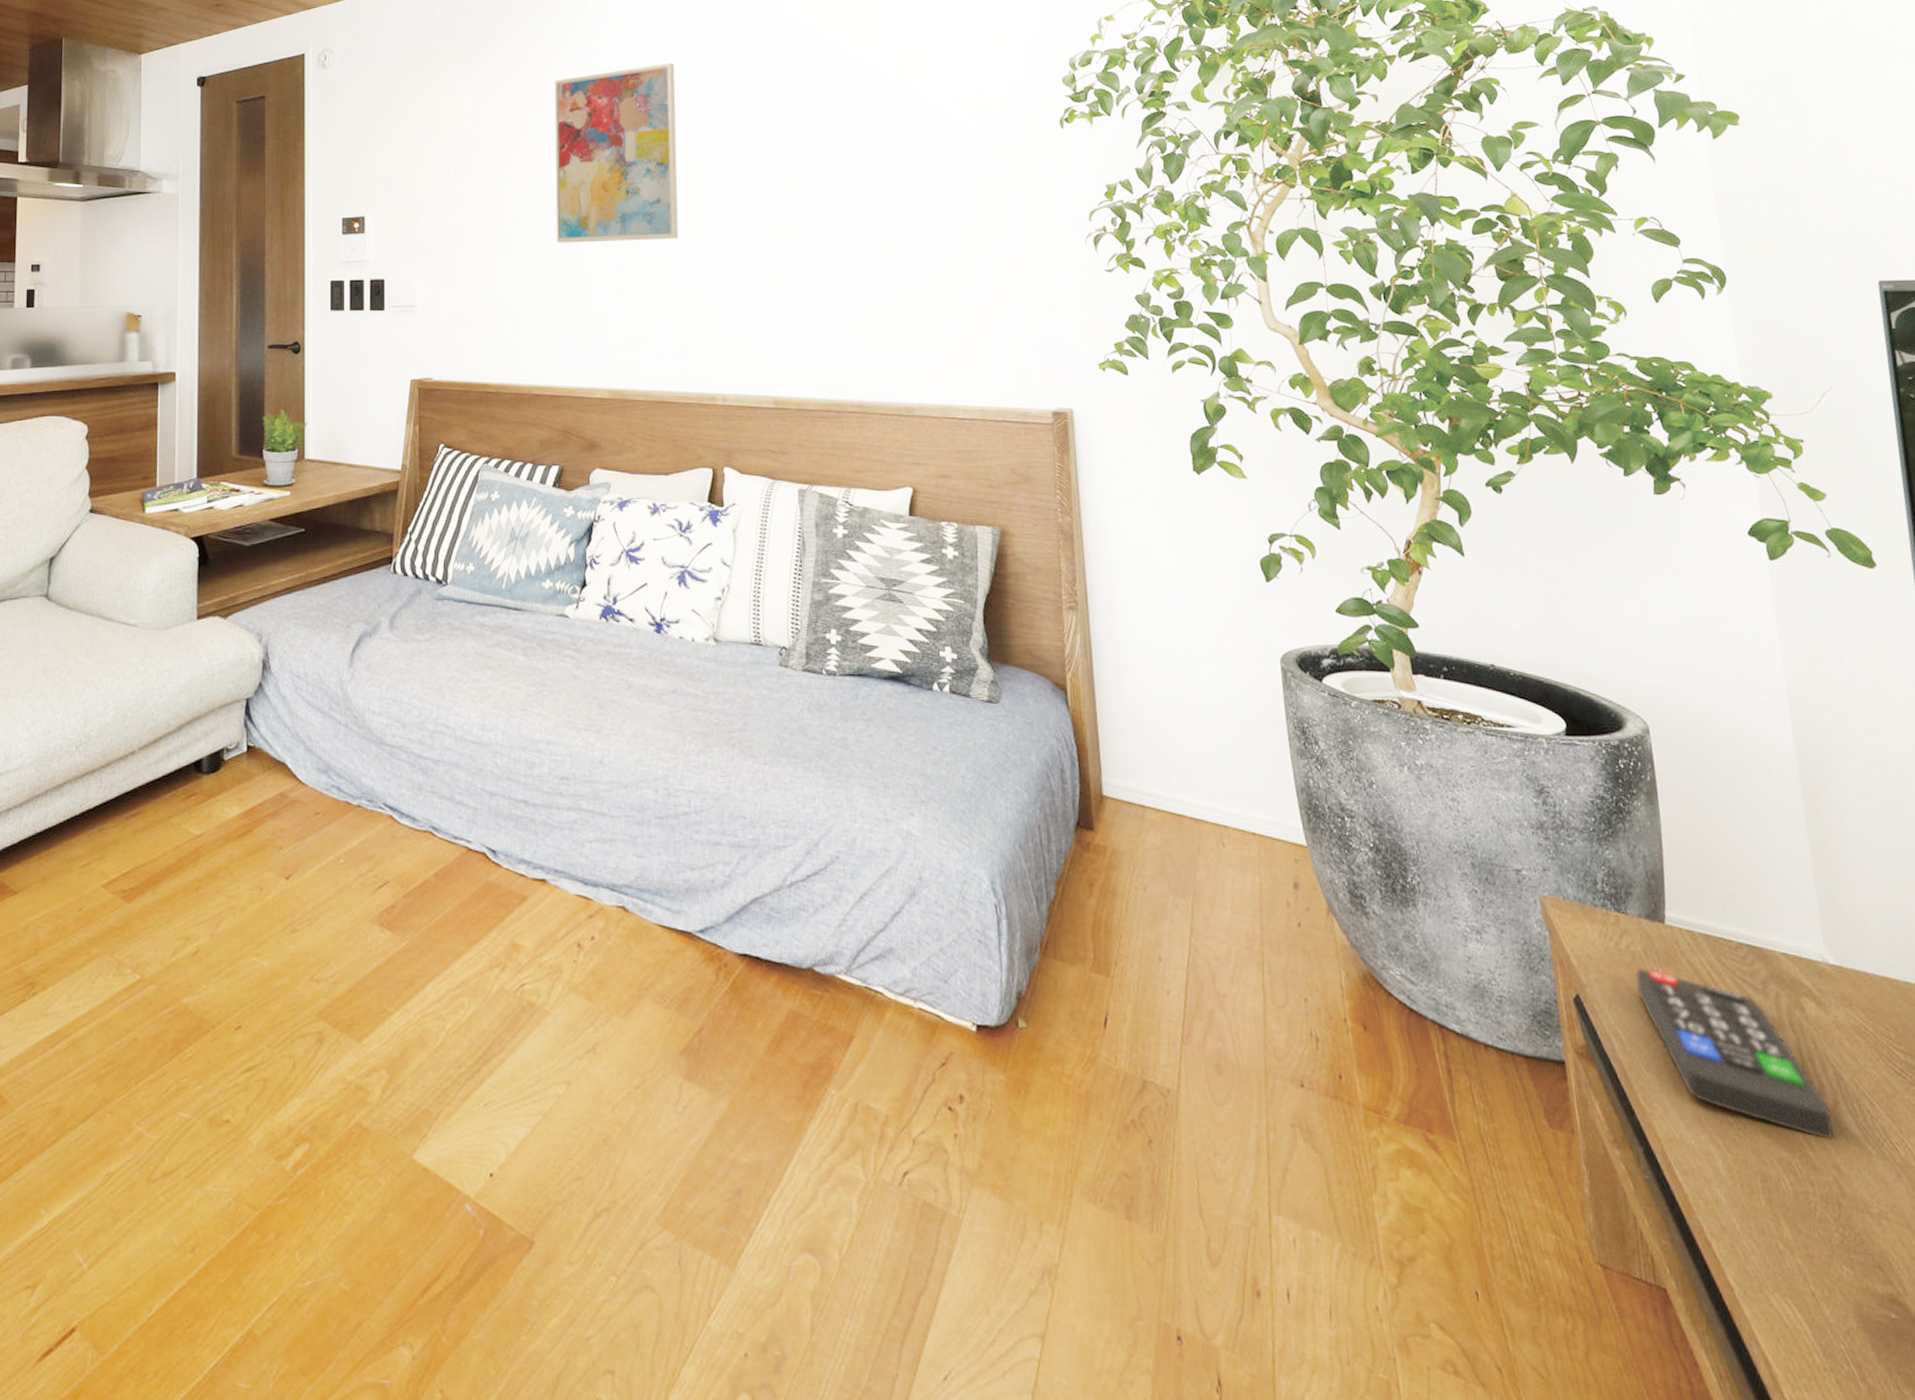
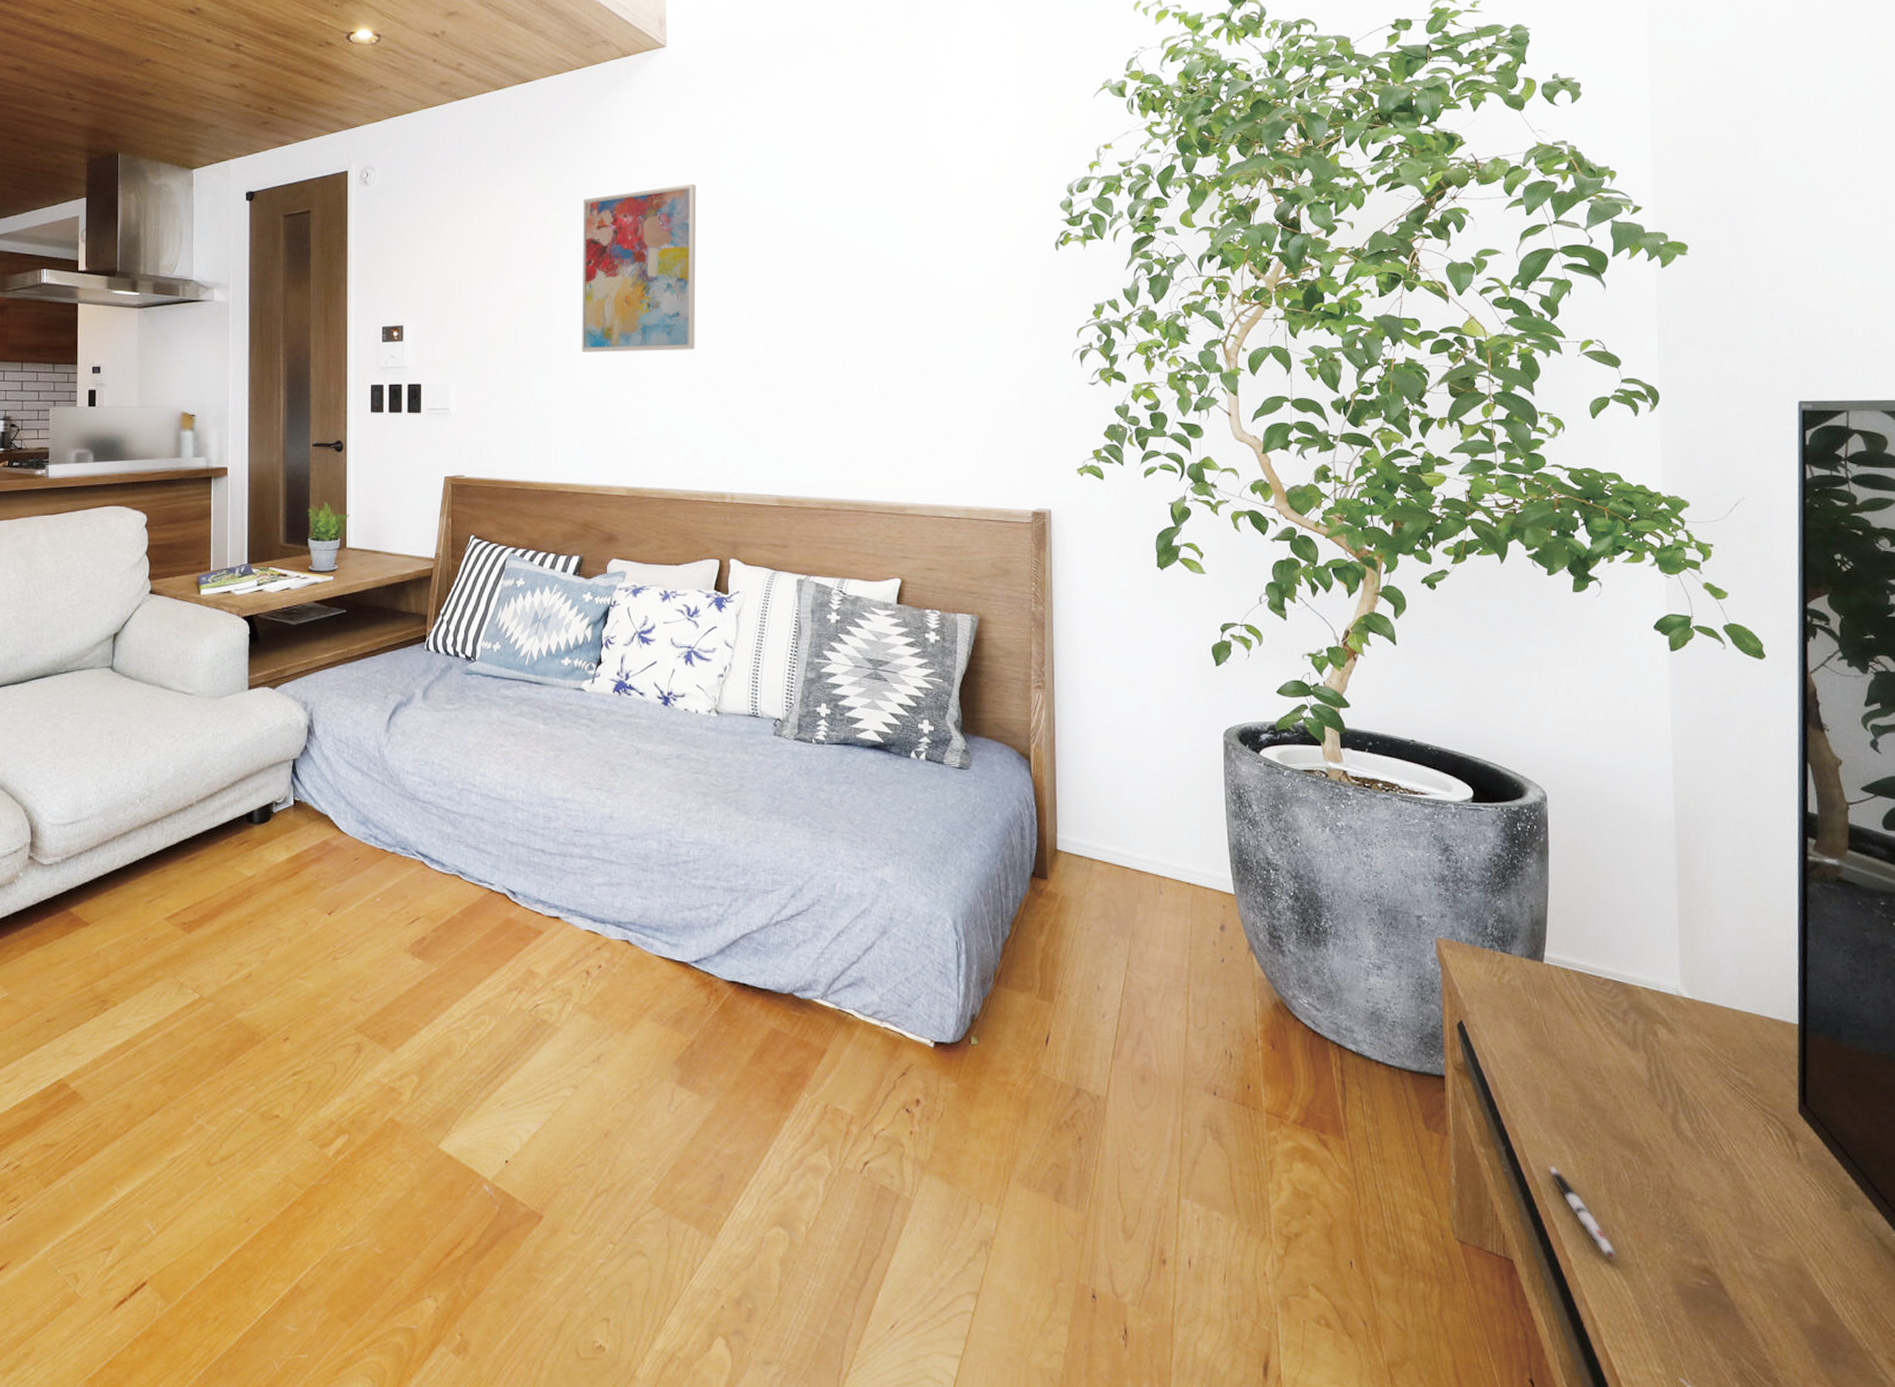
remote control: present [1635,967,1834,1139] -> none [1513,999,1671,1141]
pen: none [1696,1170,1788,1287] -> present [1549,1165,1617,1259]

